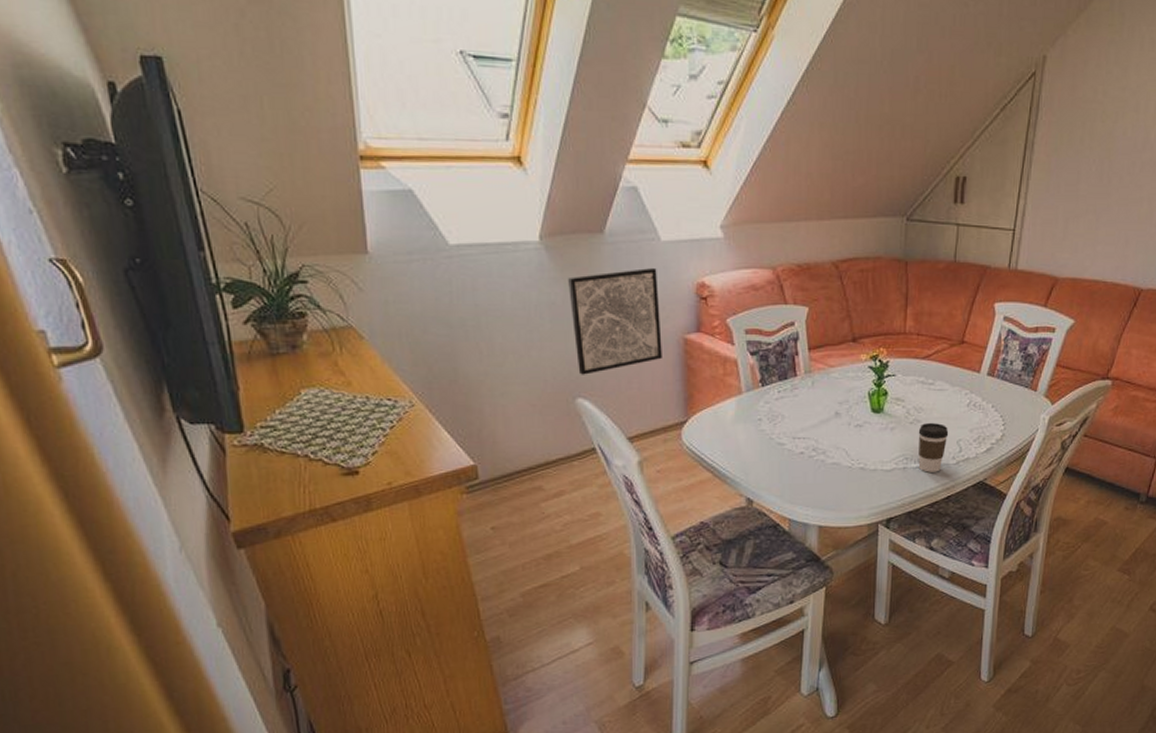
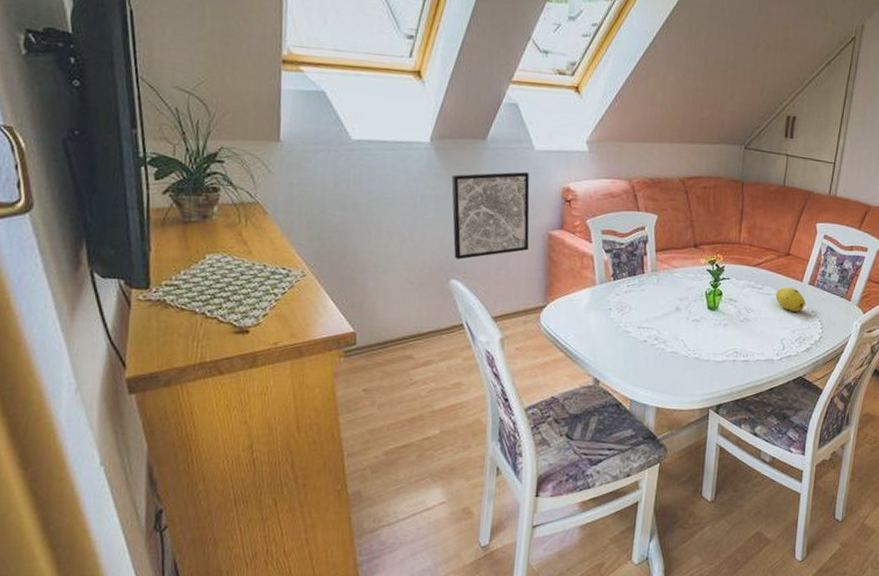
coffee cup: present [918,422,949,472] -> none [746,321,774,366]
fruit: none [949,381,984,408] -> present [775,287,805,312]

